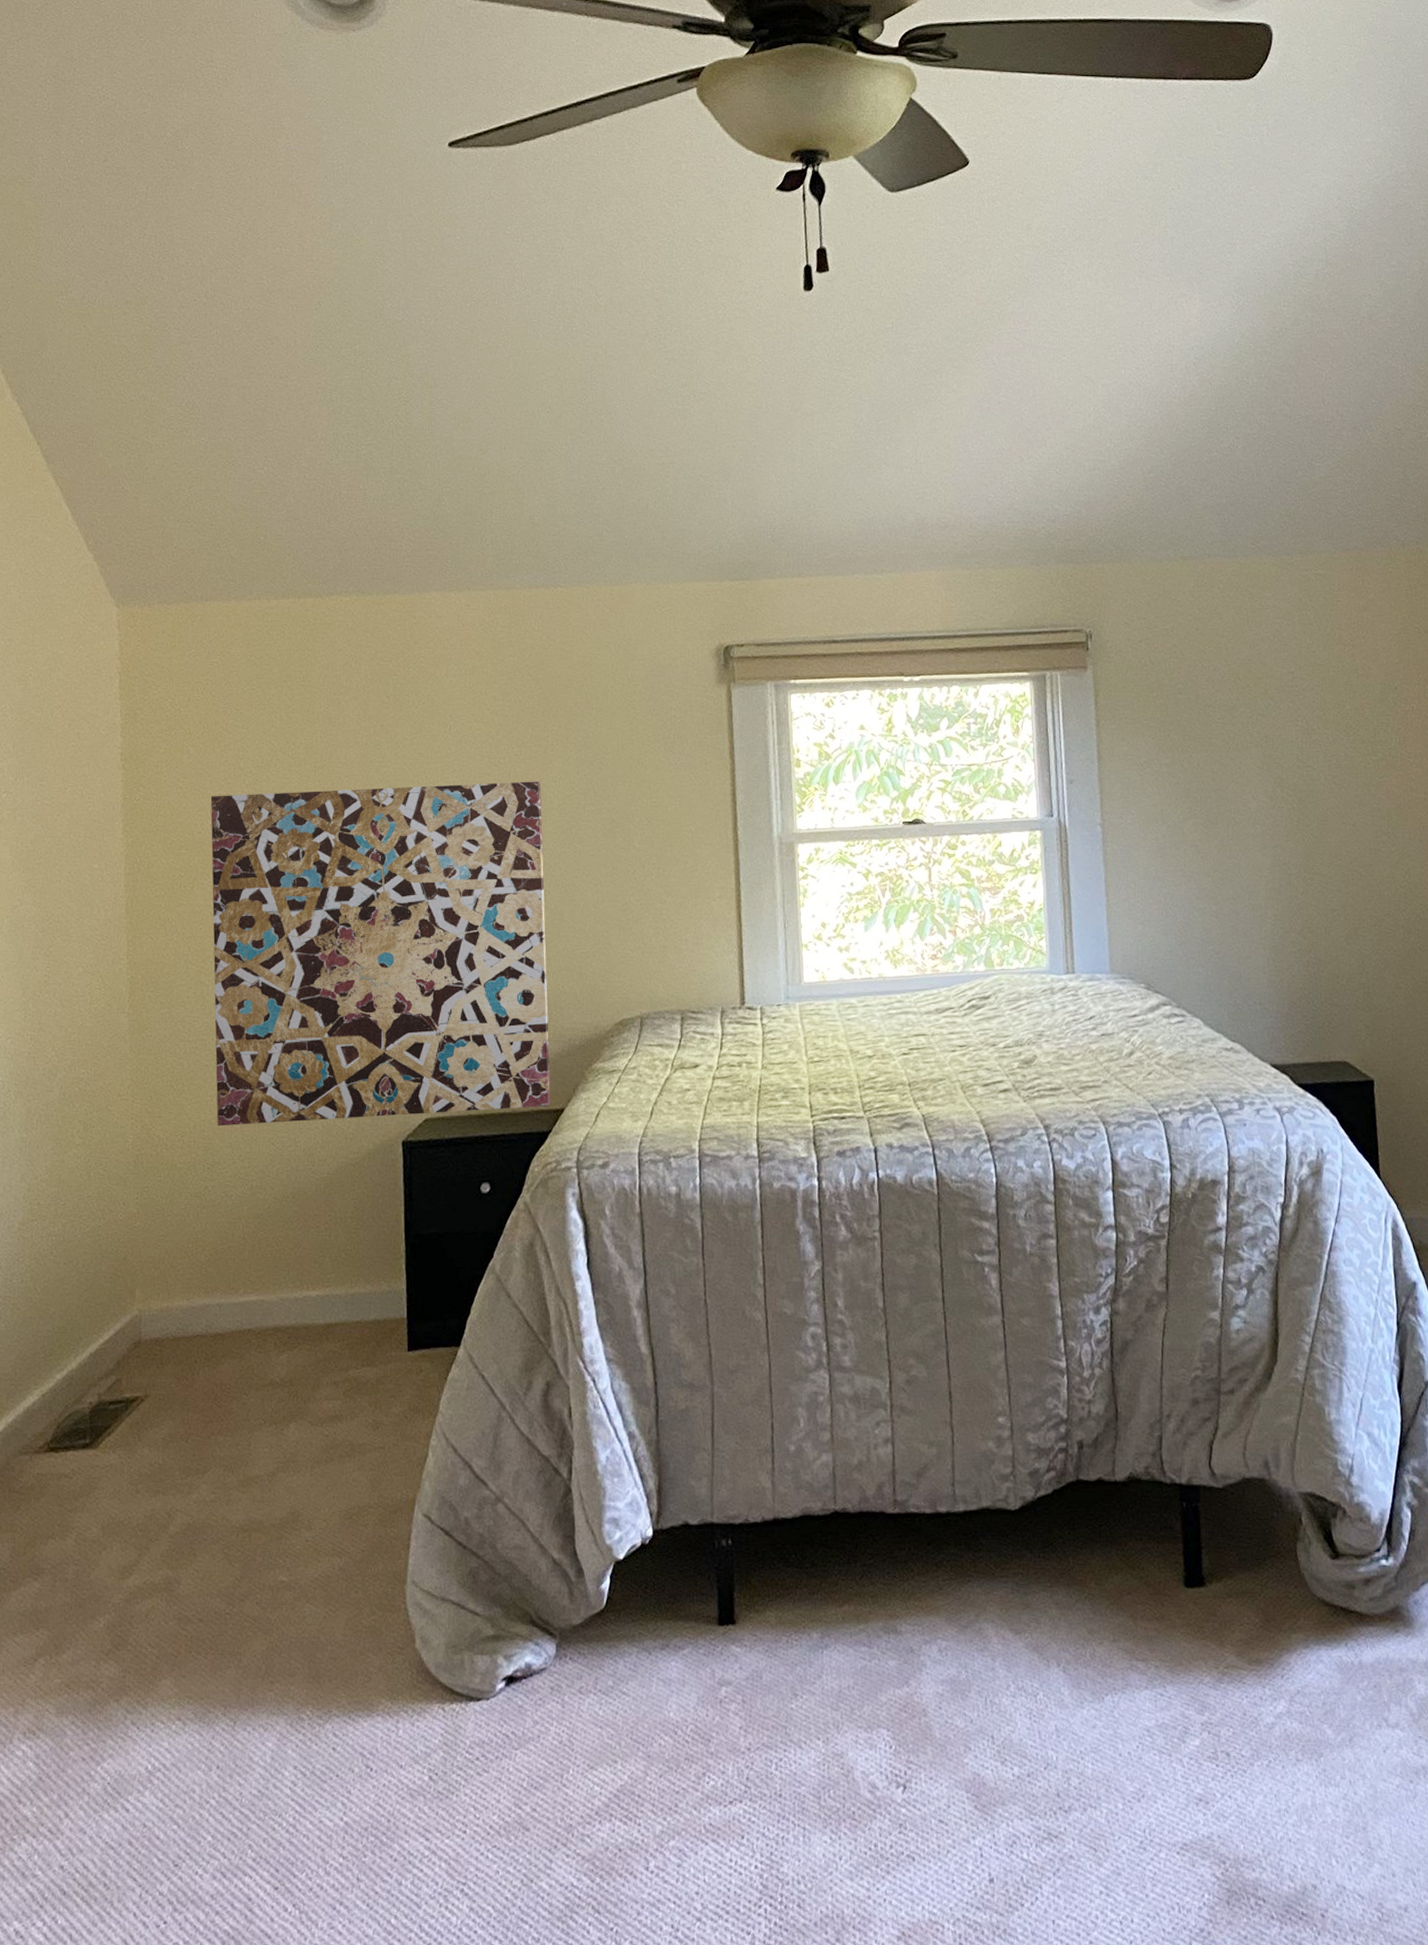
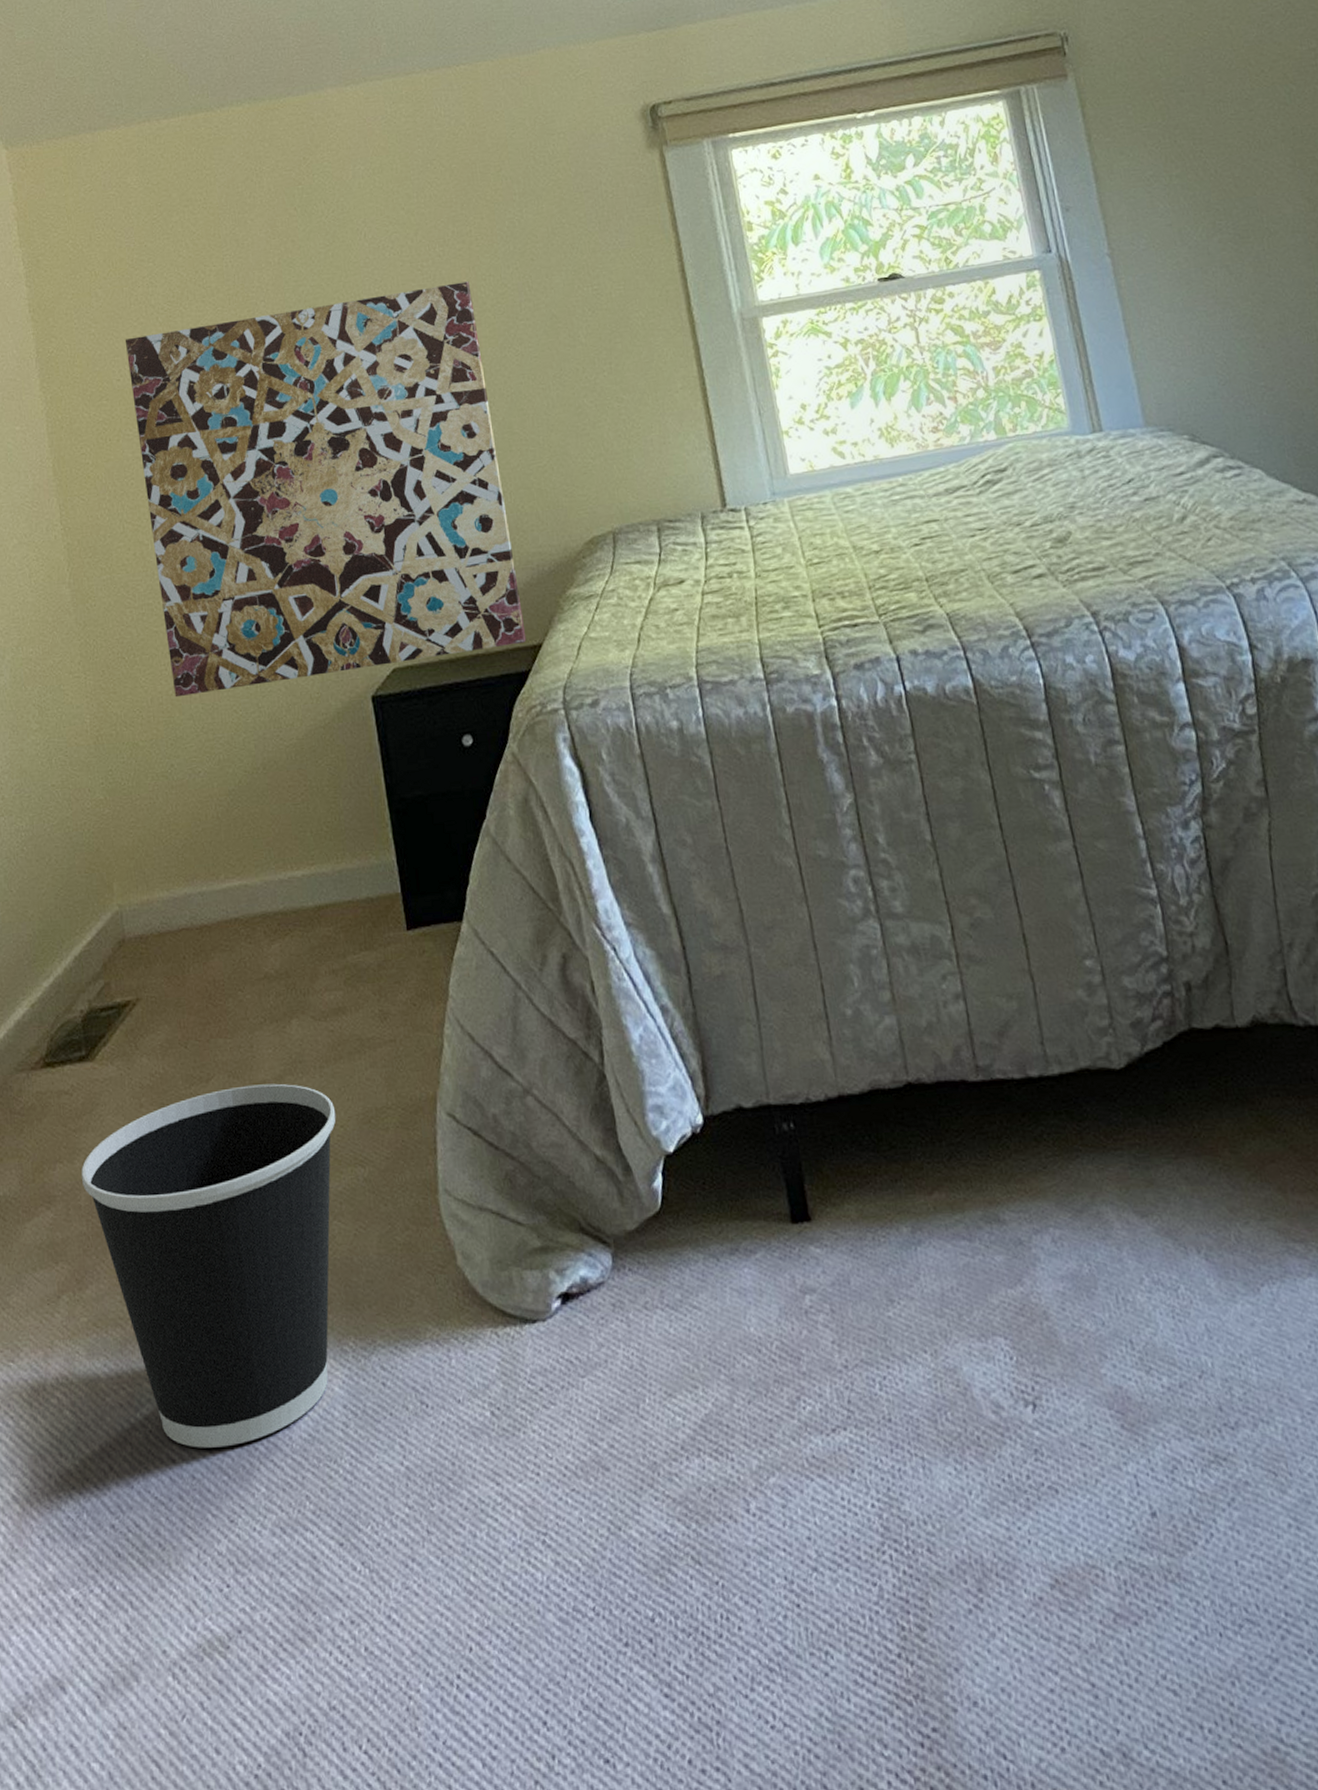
wastebasket: none [71,1479,321,1800] -> present [81,1083,336,1448]

